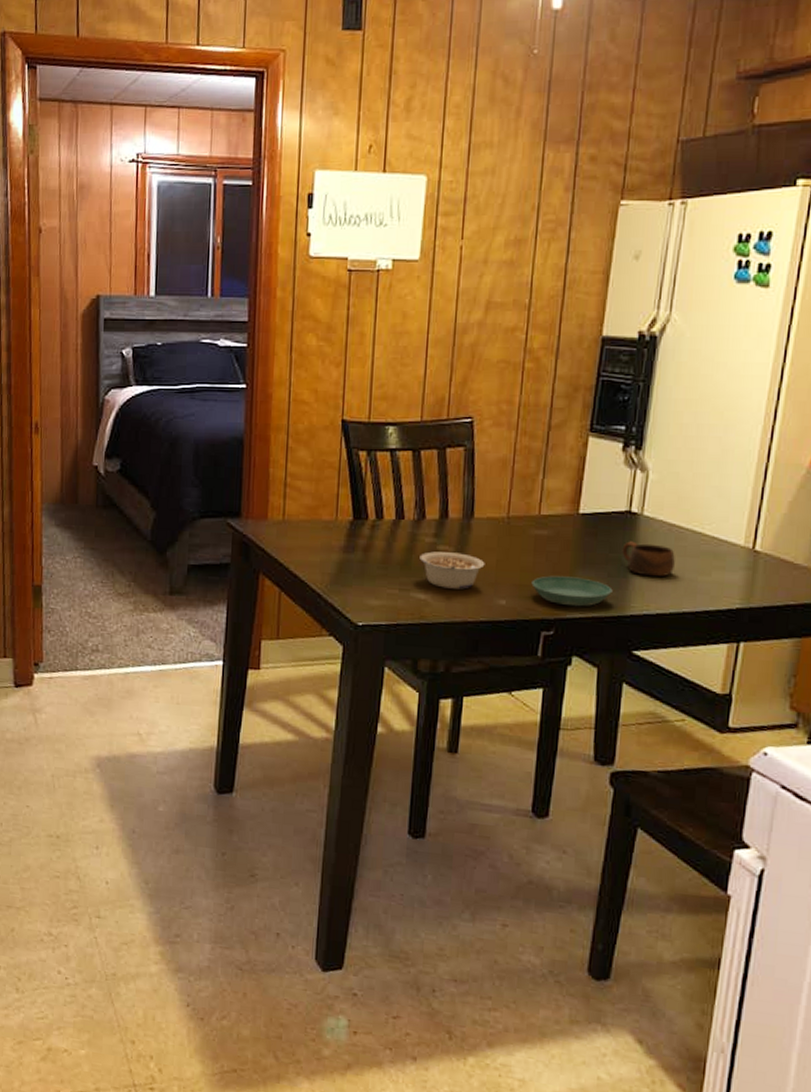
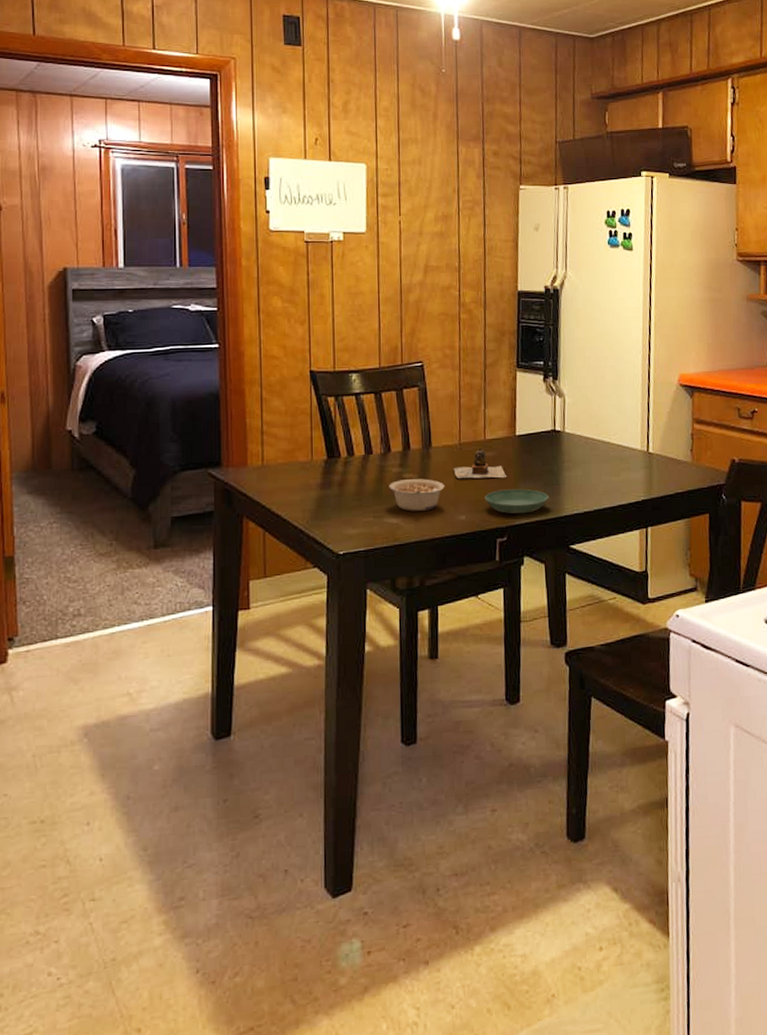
teapot: none [497,524,562,563] -> present [453,448,507,479]
cup: present [622,541,675,577] -> none [552,454,593,482]

